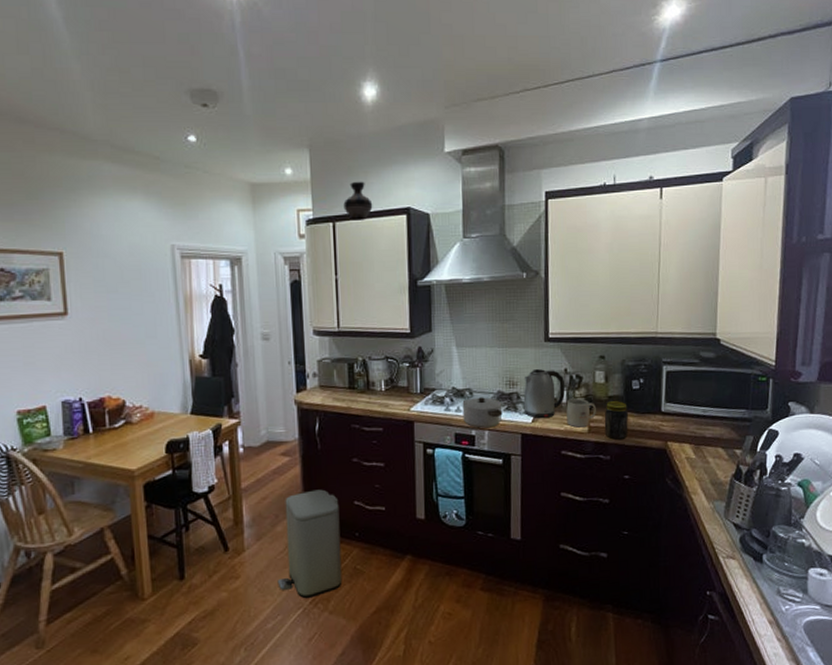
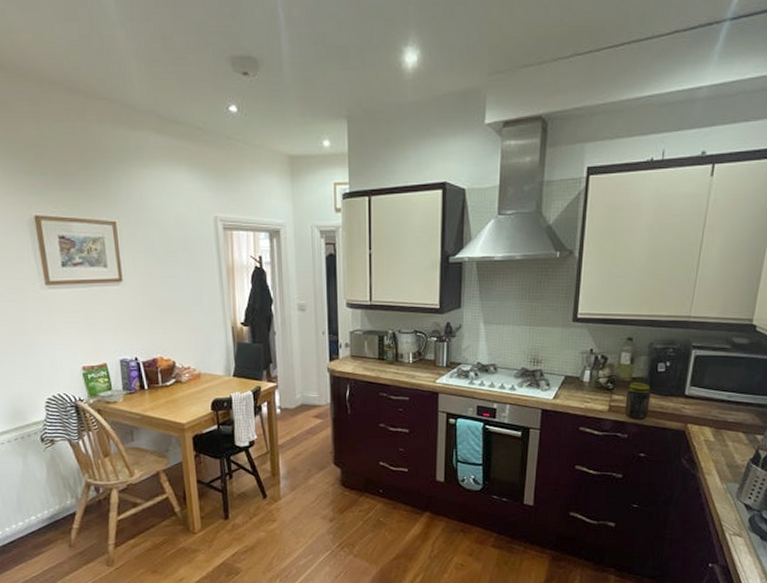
pedal bin: present [277,489,342,598] -> none [309,450,366,542]
ceramic jug: present [343,181,373,221] -> none [380,154,409,195]
cooking pot: present [462,397,503,428] -> none [486,373,525,402]
kettle: present [523,368,565,418] -> none [546,347,589,395]
mug: present [566,398,597,428] -> none [588,378,620,406]

